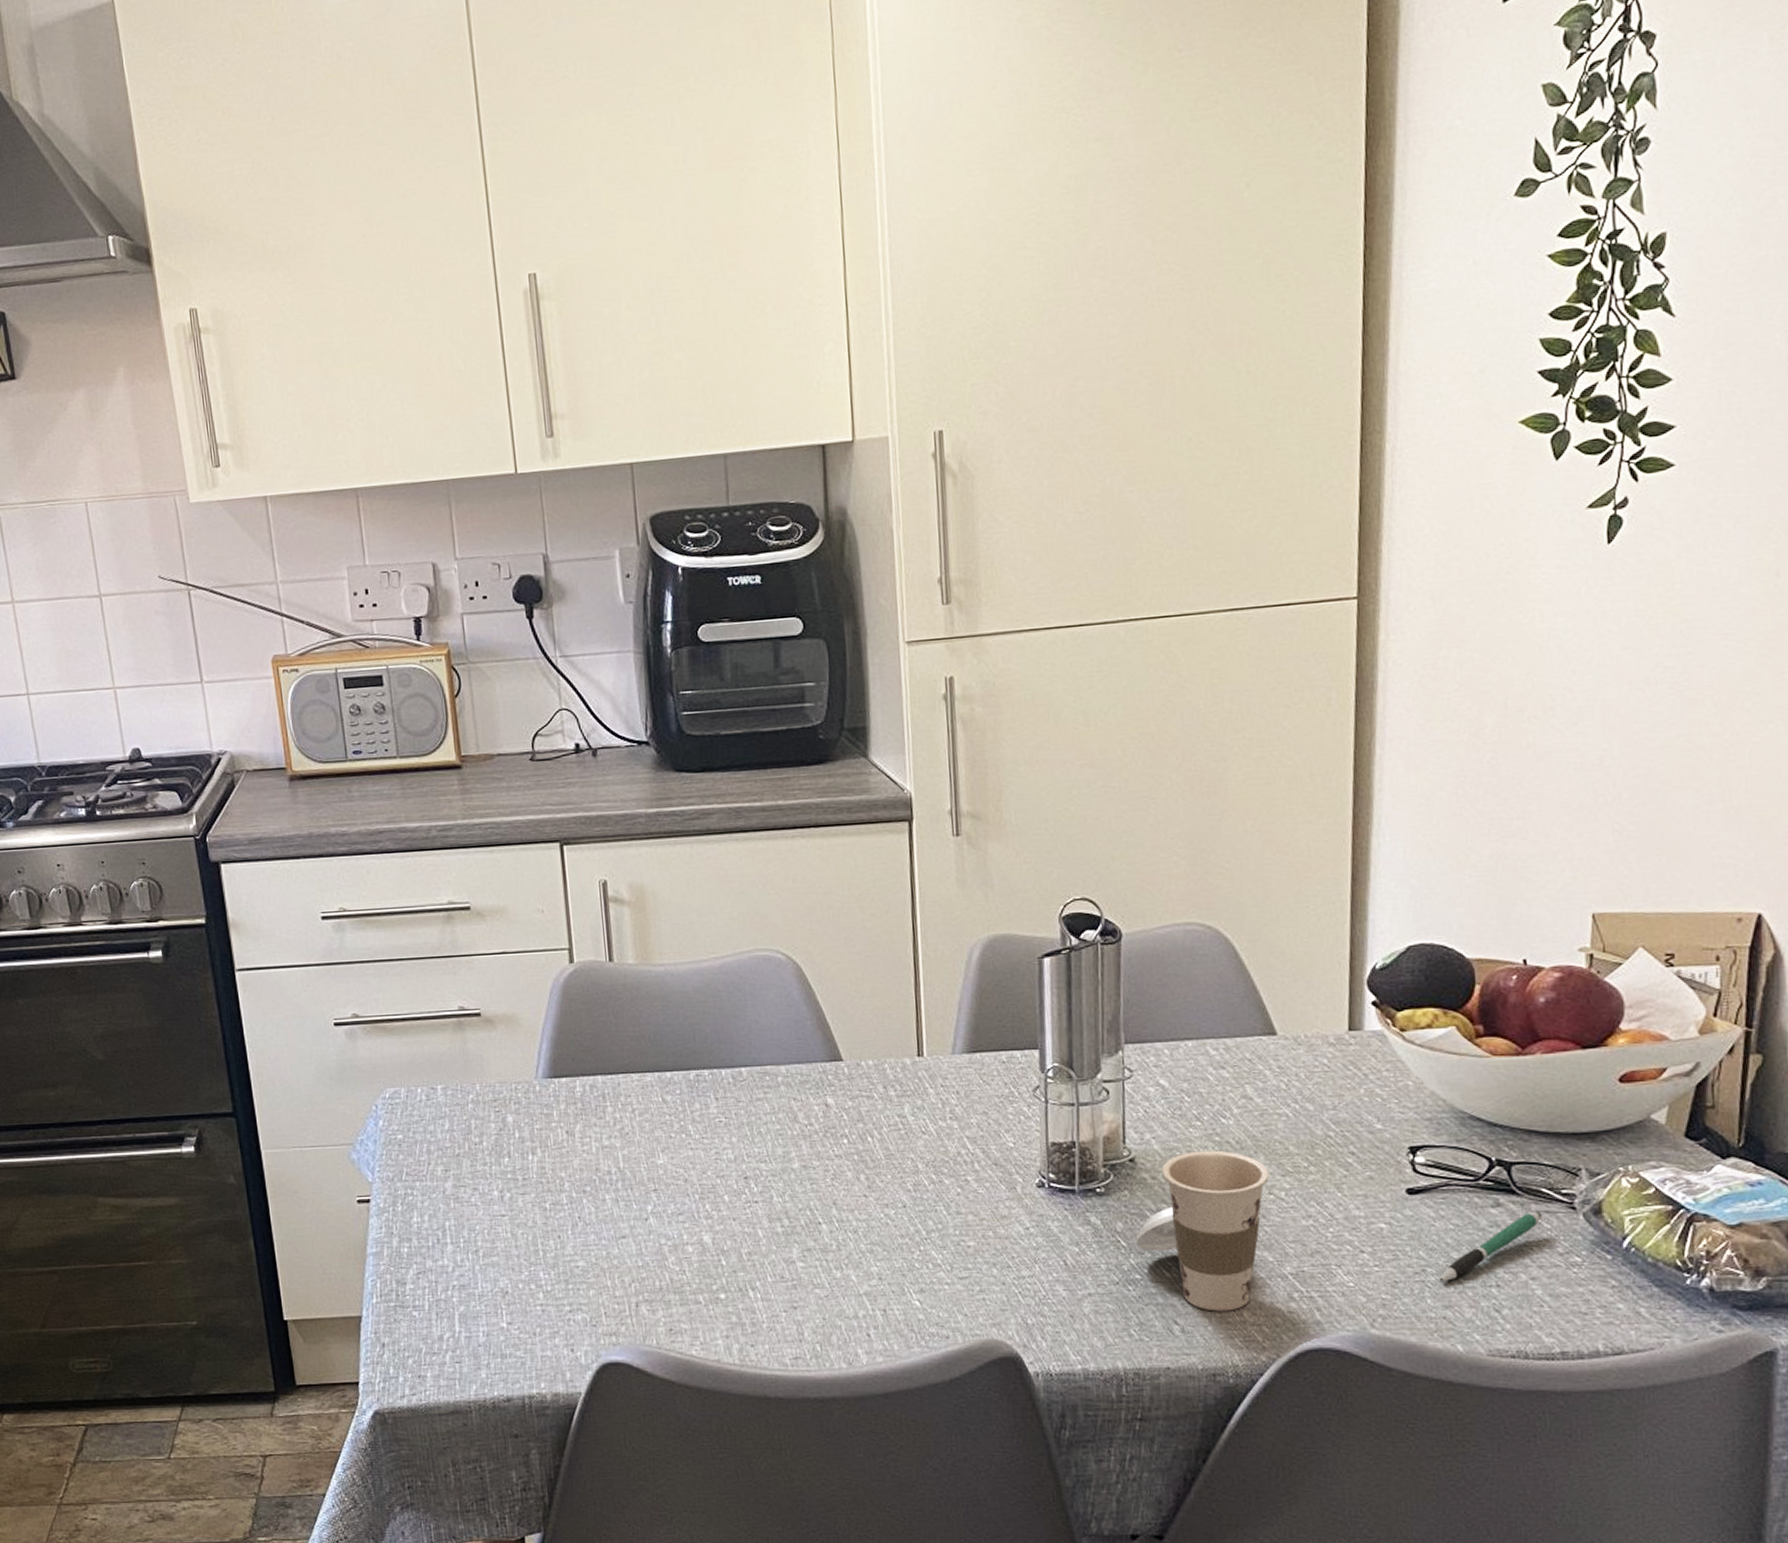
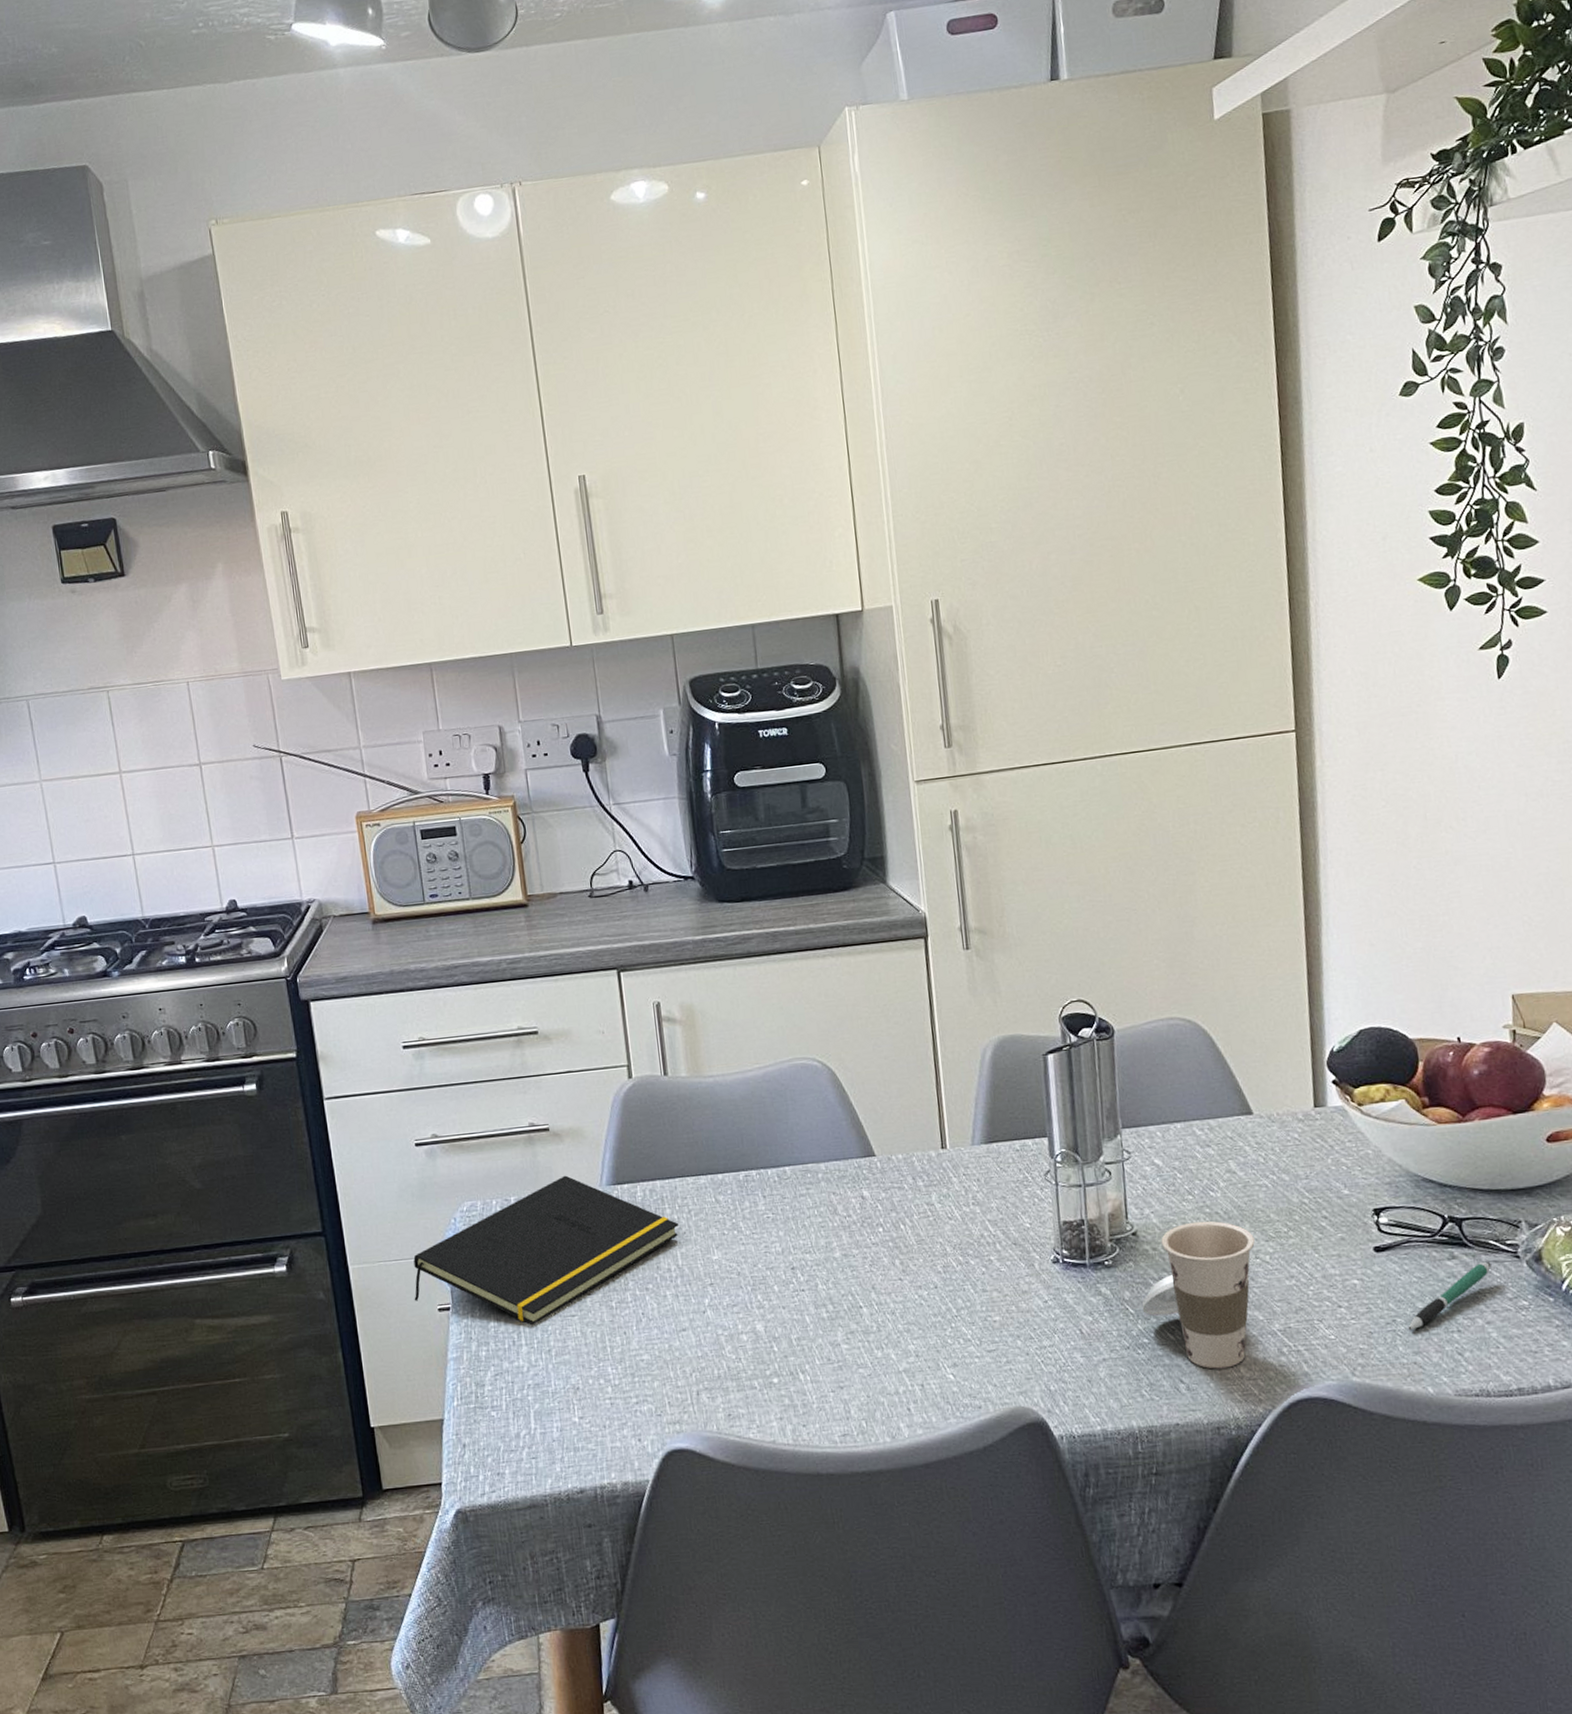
notepad: none [331,1065,622,1222] -> present [413,1175,679,1325]

